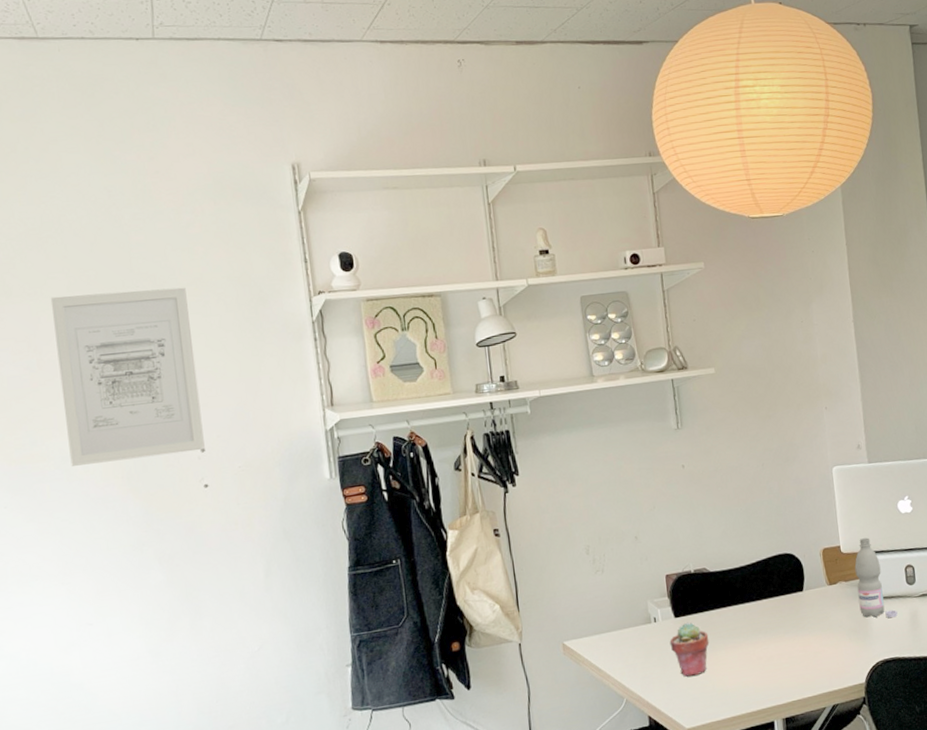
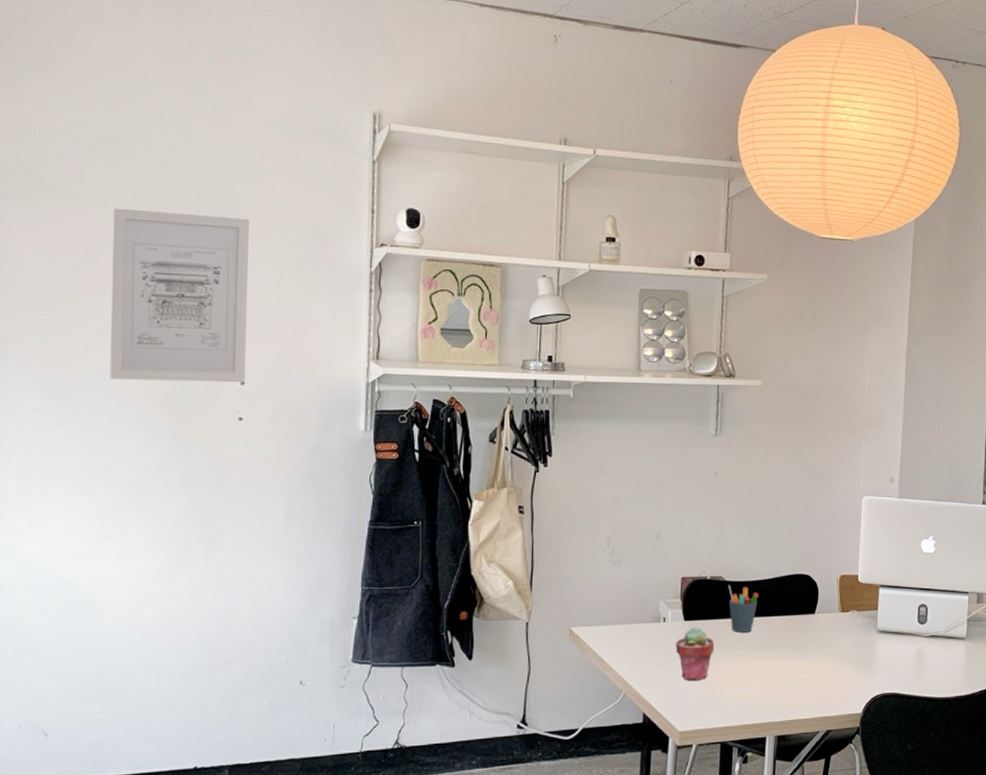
pen holder: none [713,574,745,622] -> present [728,584,759,632]
water bottle: present [854,538,898,618] -> none [868,571,904,654]

